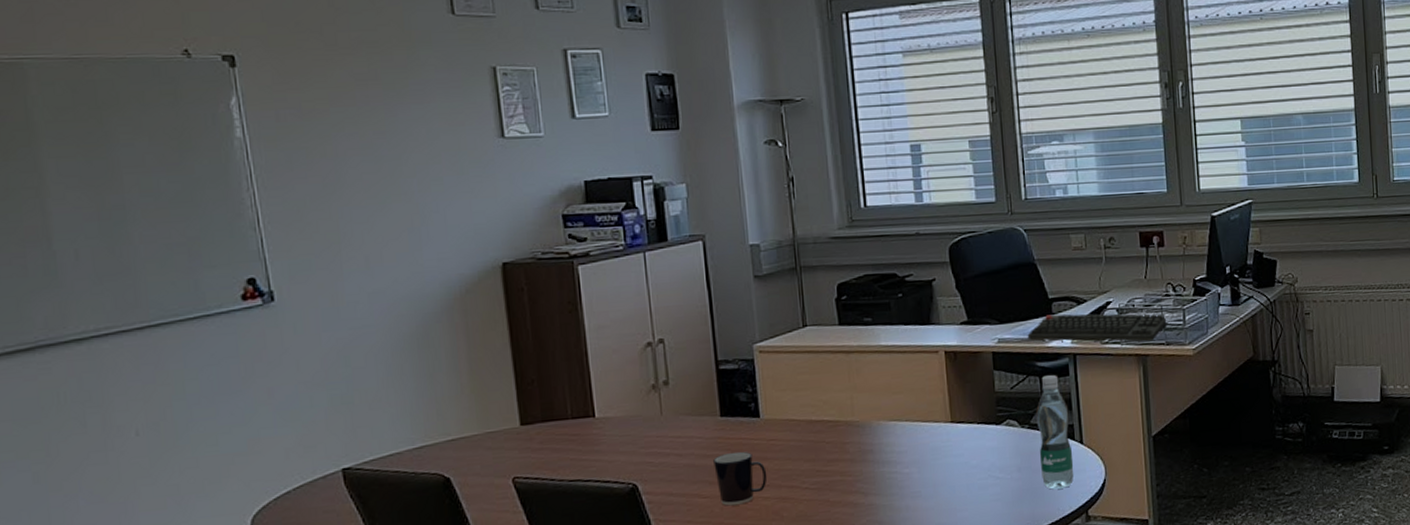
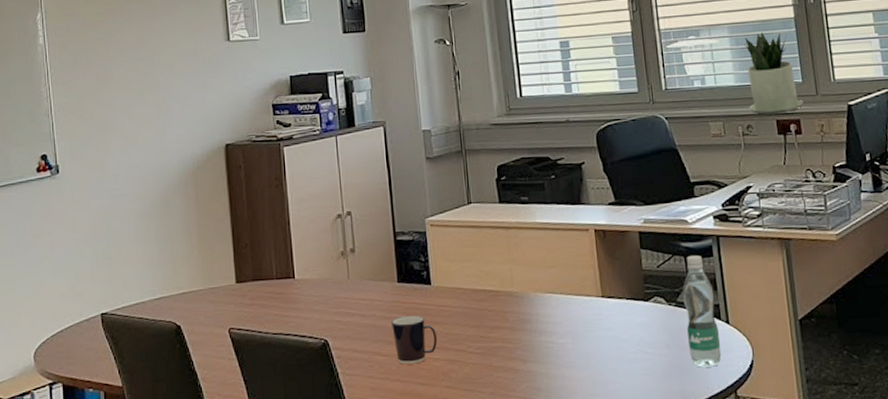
computer keyboard: present [1027,313,1170,342] -> none [671,197,811,226]
planter: none [1110,138,1167,226] -> present [744,32,803,115]

